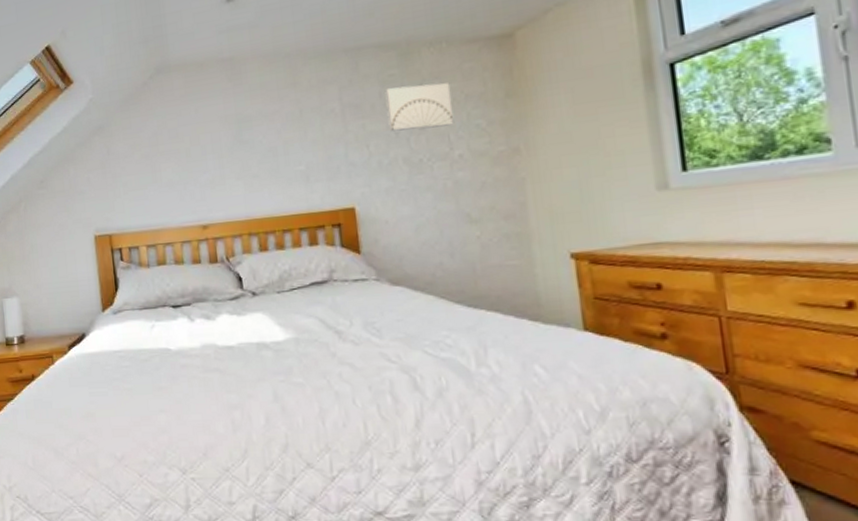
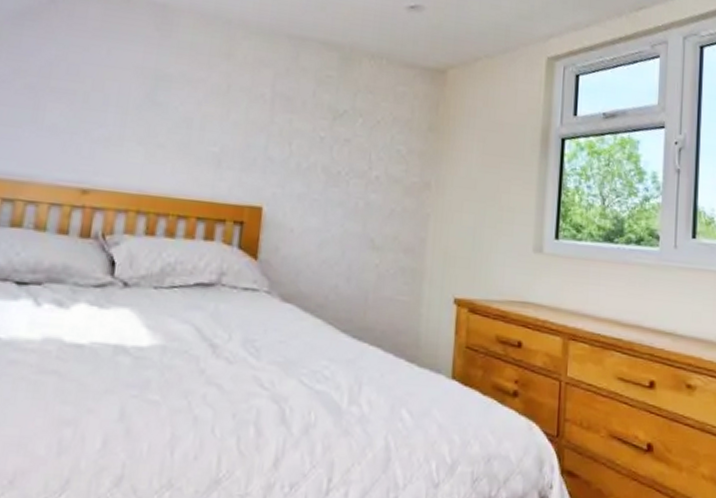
wall art: present [384,83,455,132] -> none [315,88,382,144]

